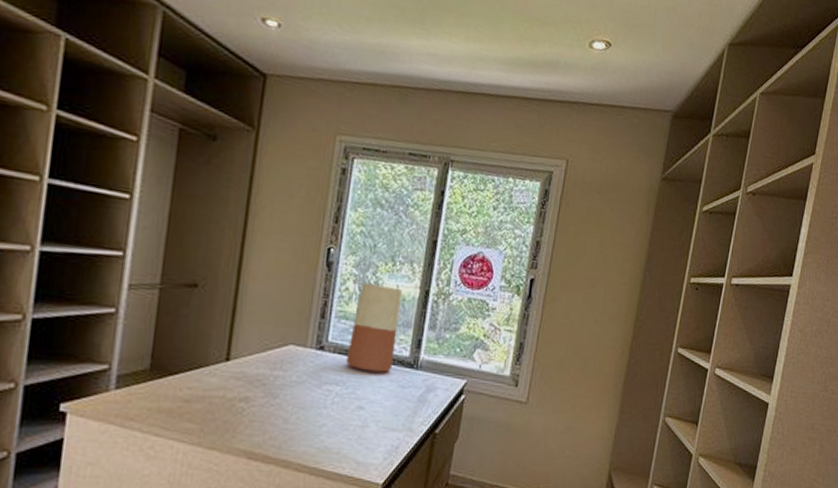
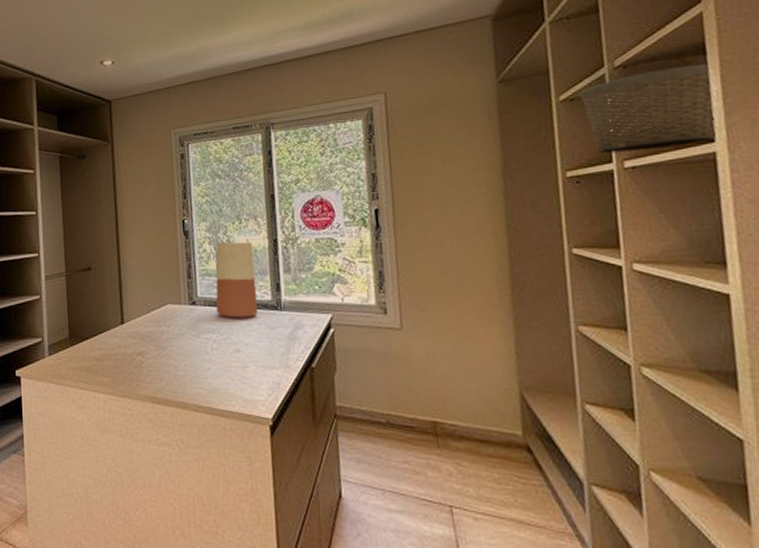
basket: none [717,203,805,276] -> present [579,64,718,154]

